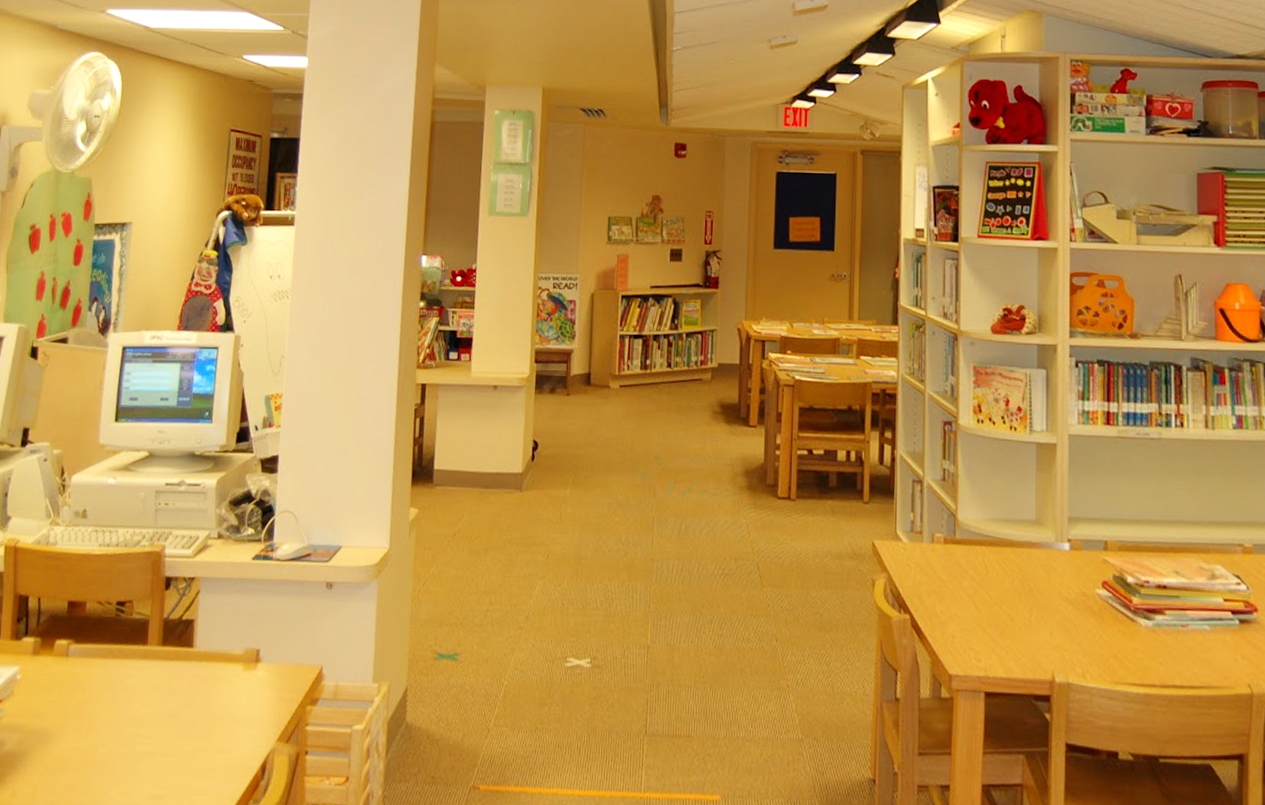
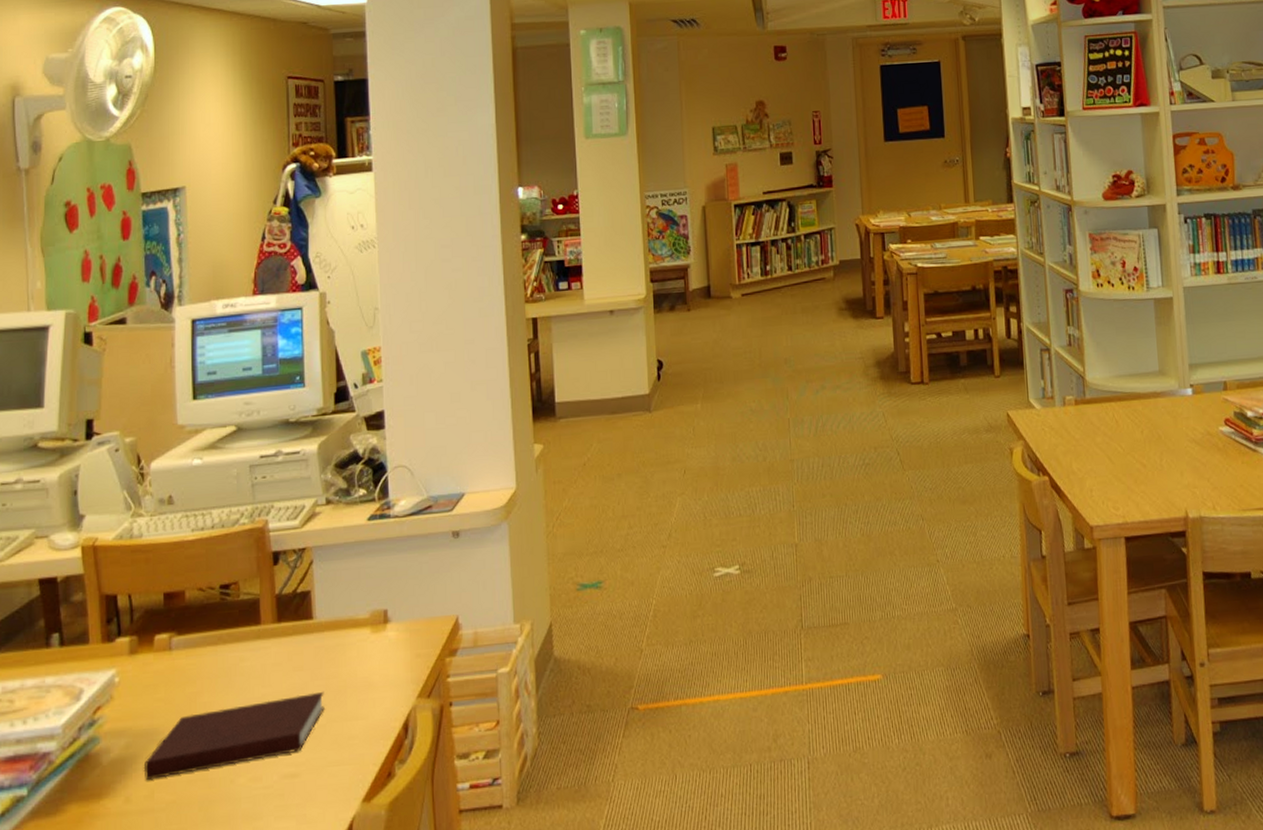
notebook: none [30,719,195,779] -> present [143,691,325,780]

